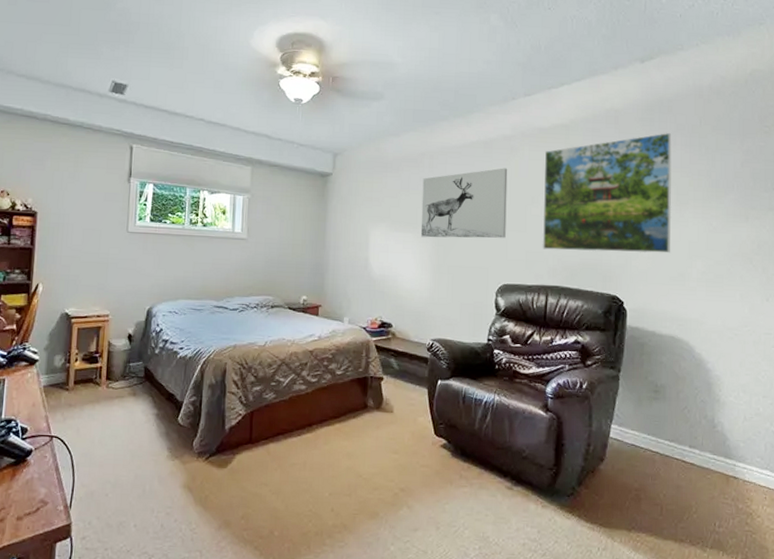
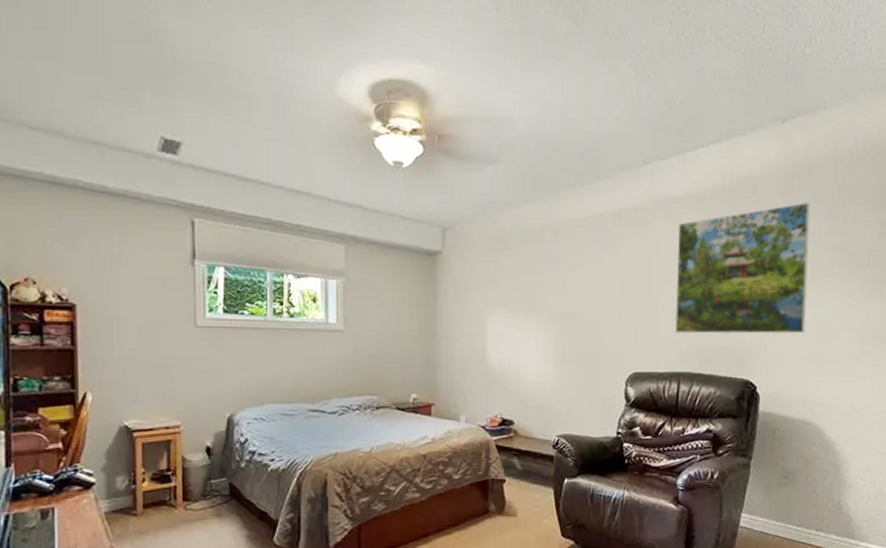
wall art: present [420,168,508,239] -> none [543,243,639,324]

